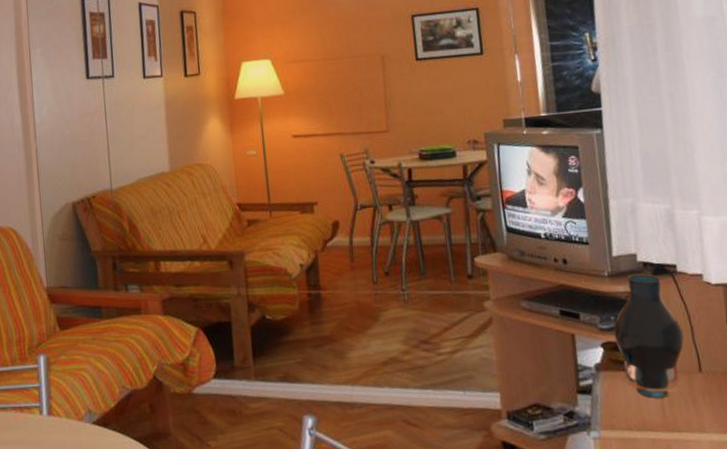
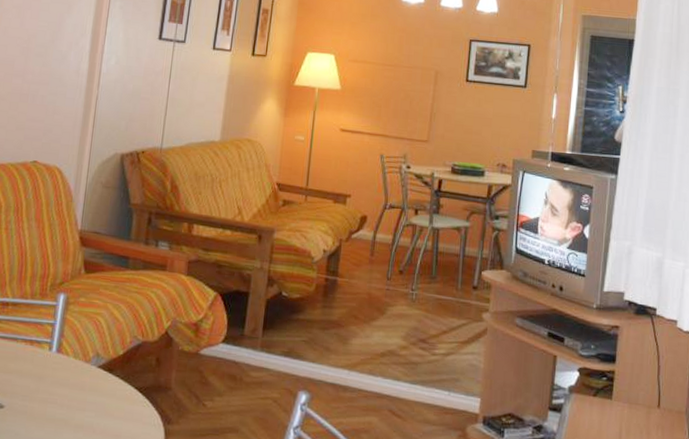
vase: present [613,274,684,399] -> none [590,310,651,426]

